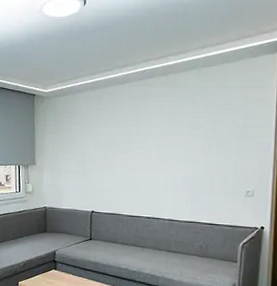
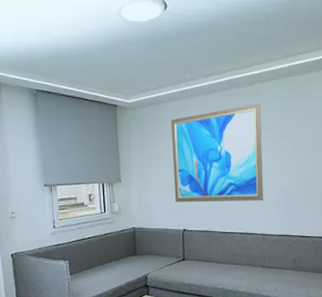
wall art: none [84,93,174,188] -> present [171,103,263,203]

